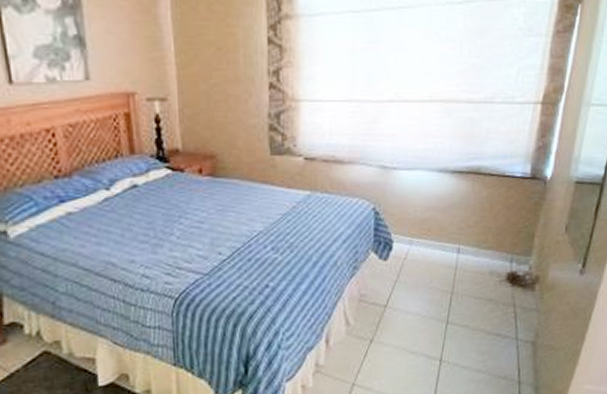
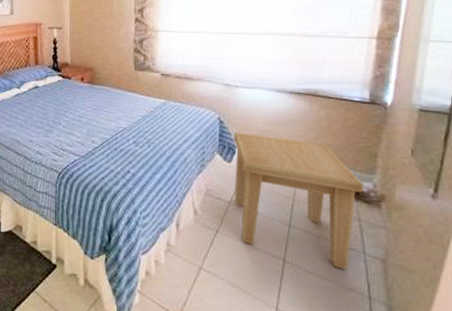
side table: none [390,224,521,359] -> present [233,133,364,270]

